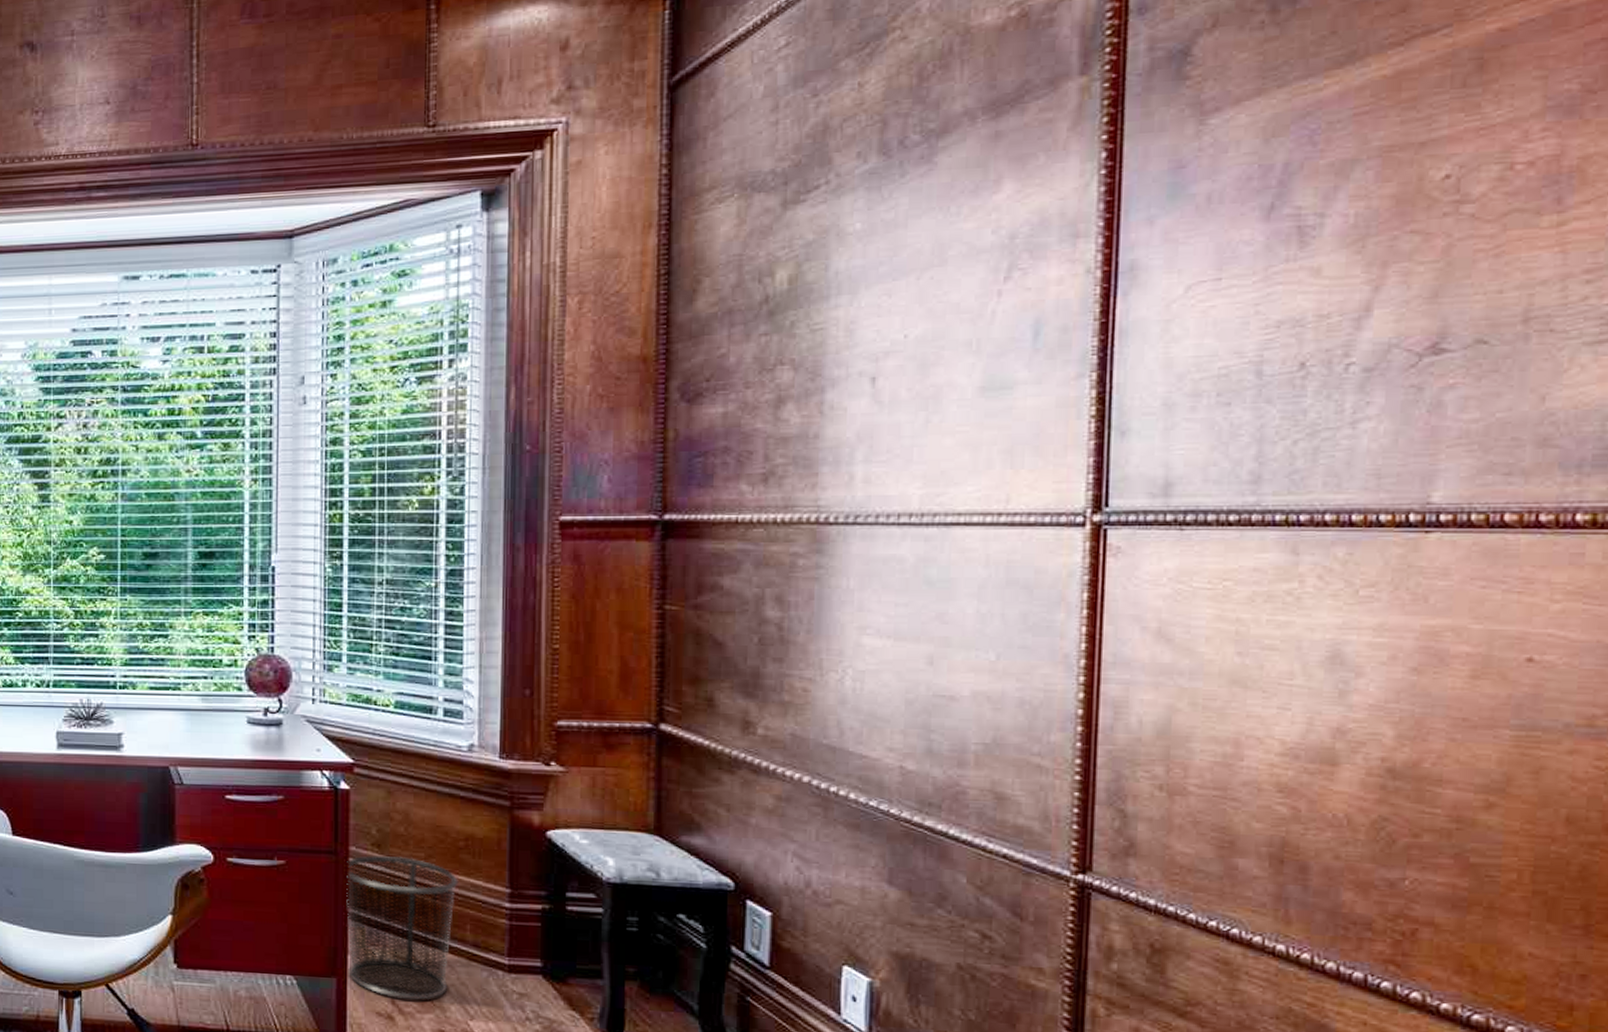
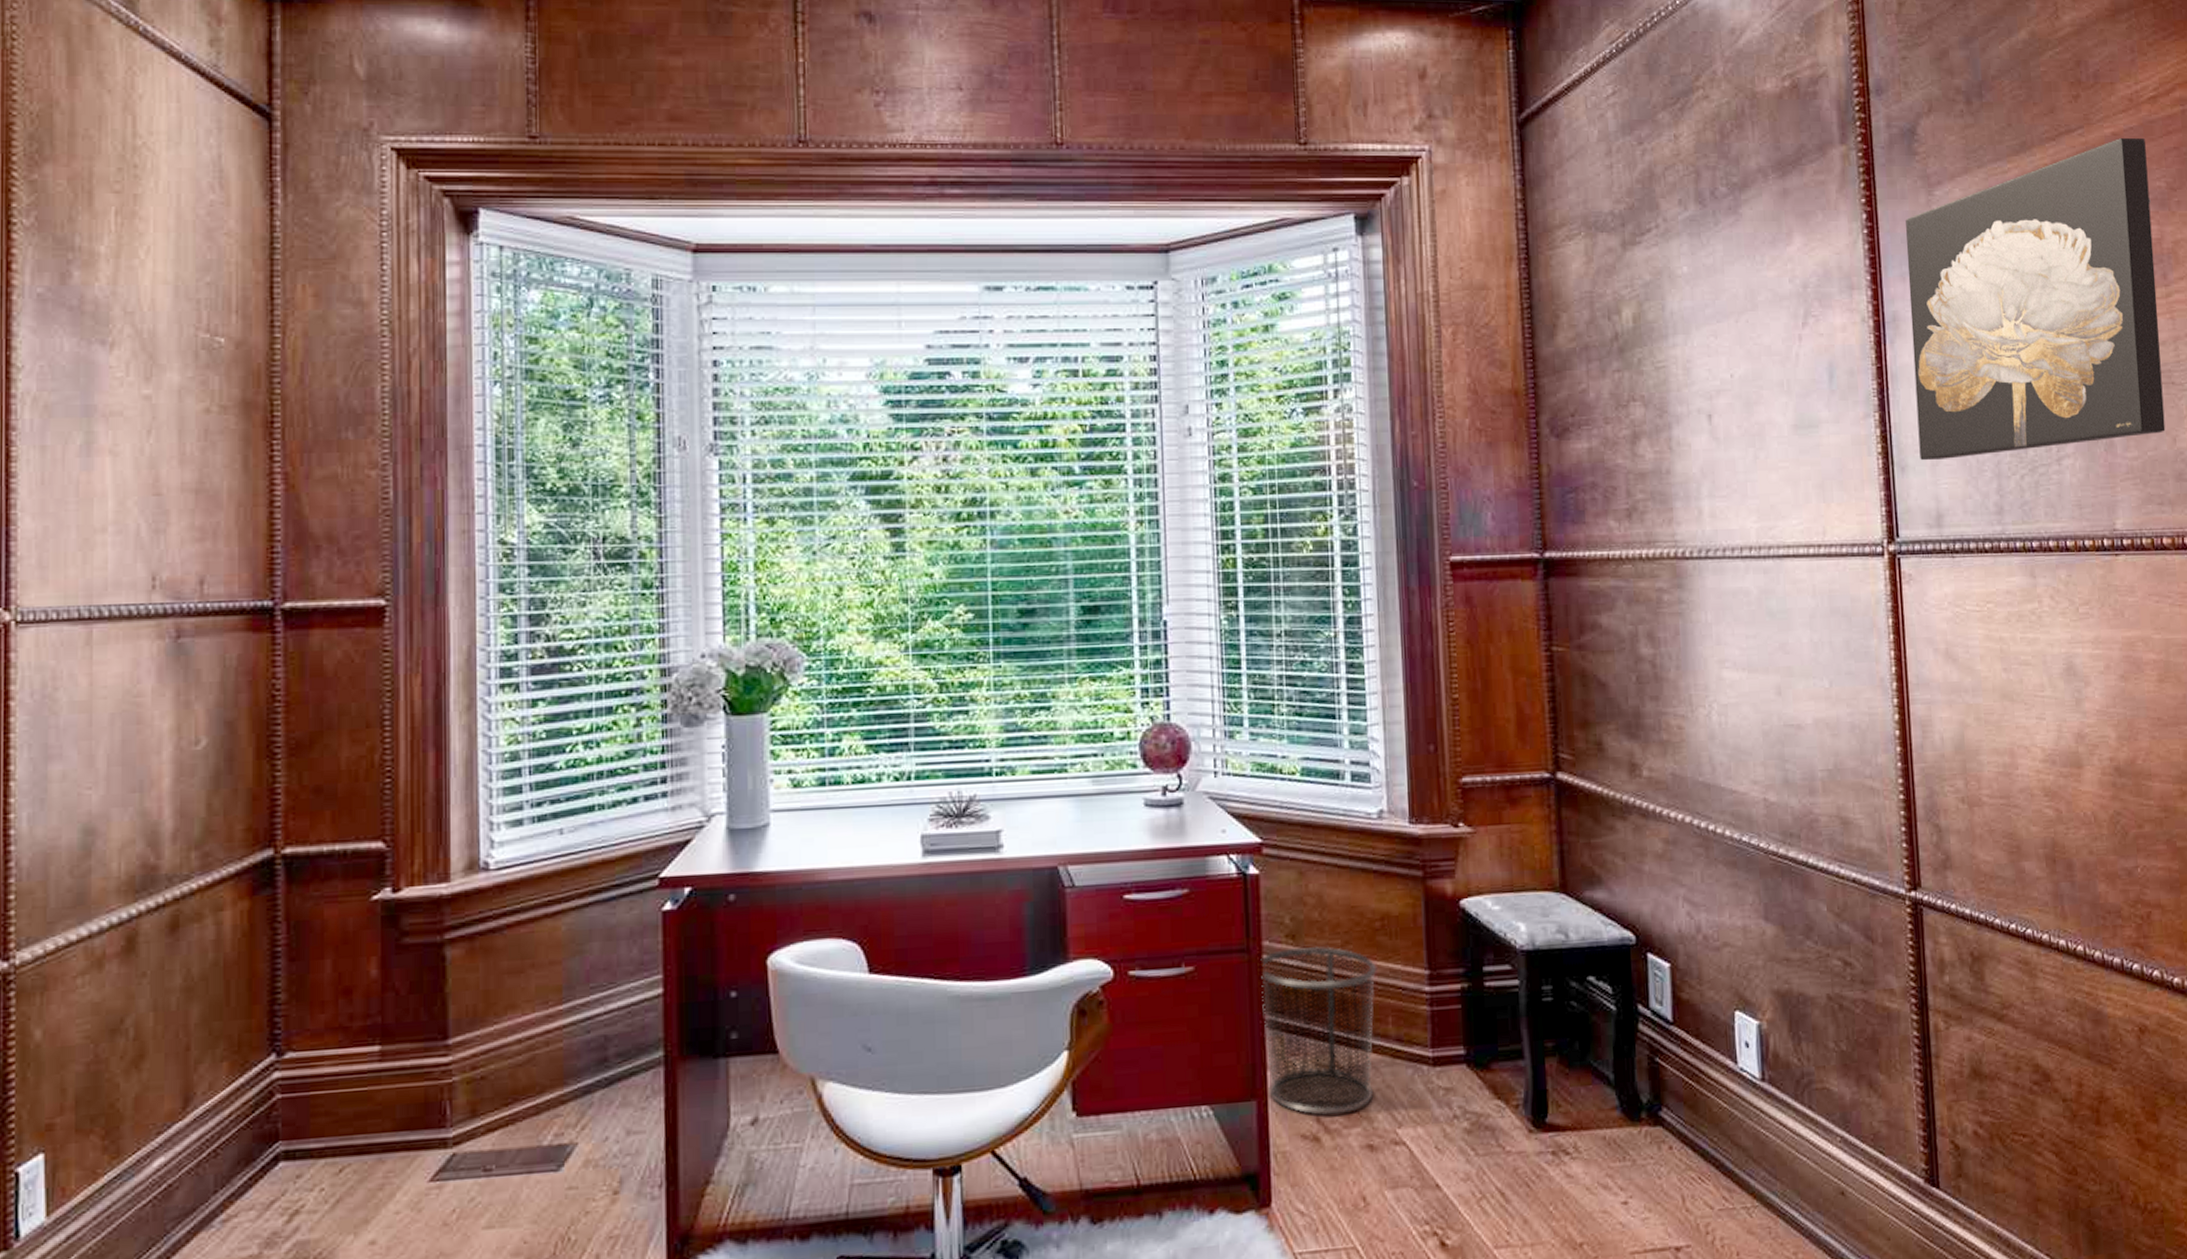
wall art: none [1149,31,1553,425] -> present [1906,137,2166,461]

